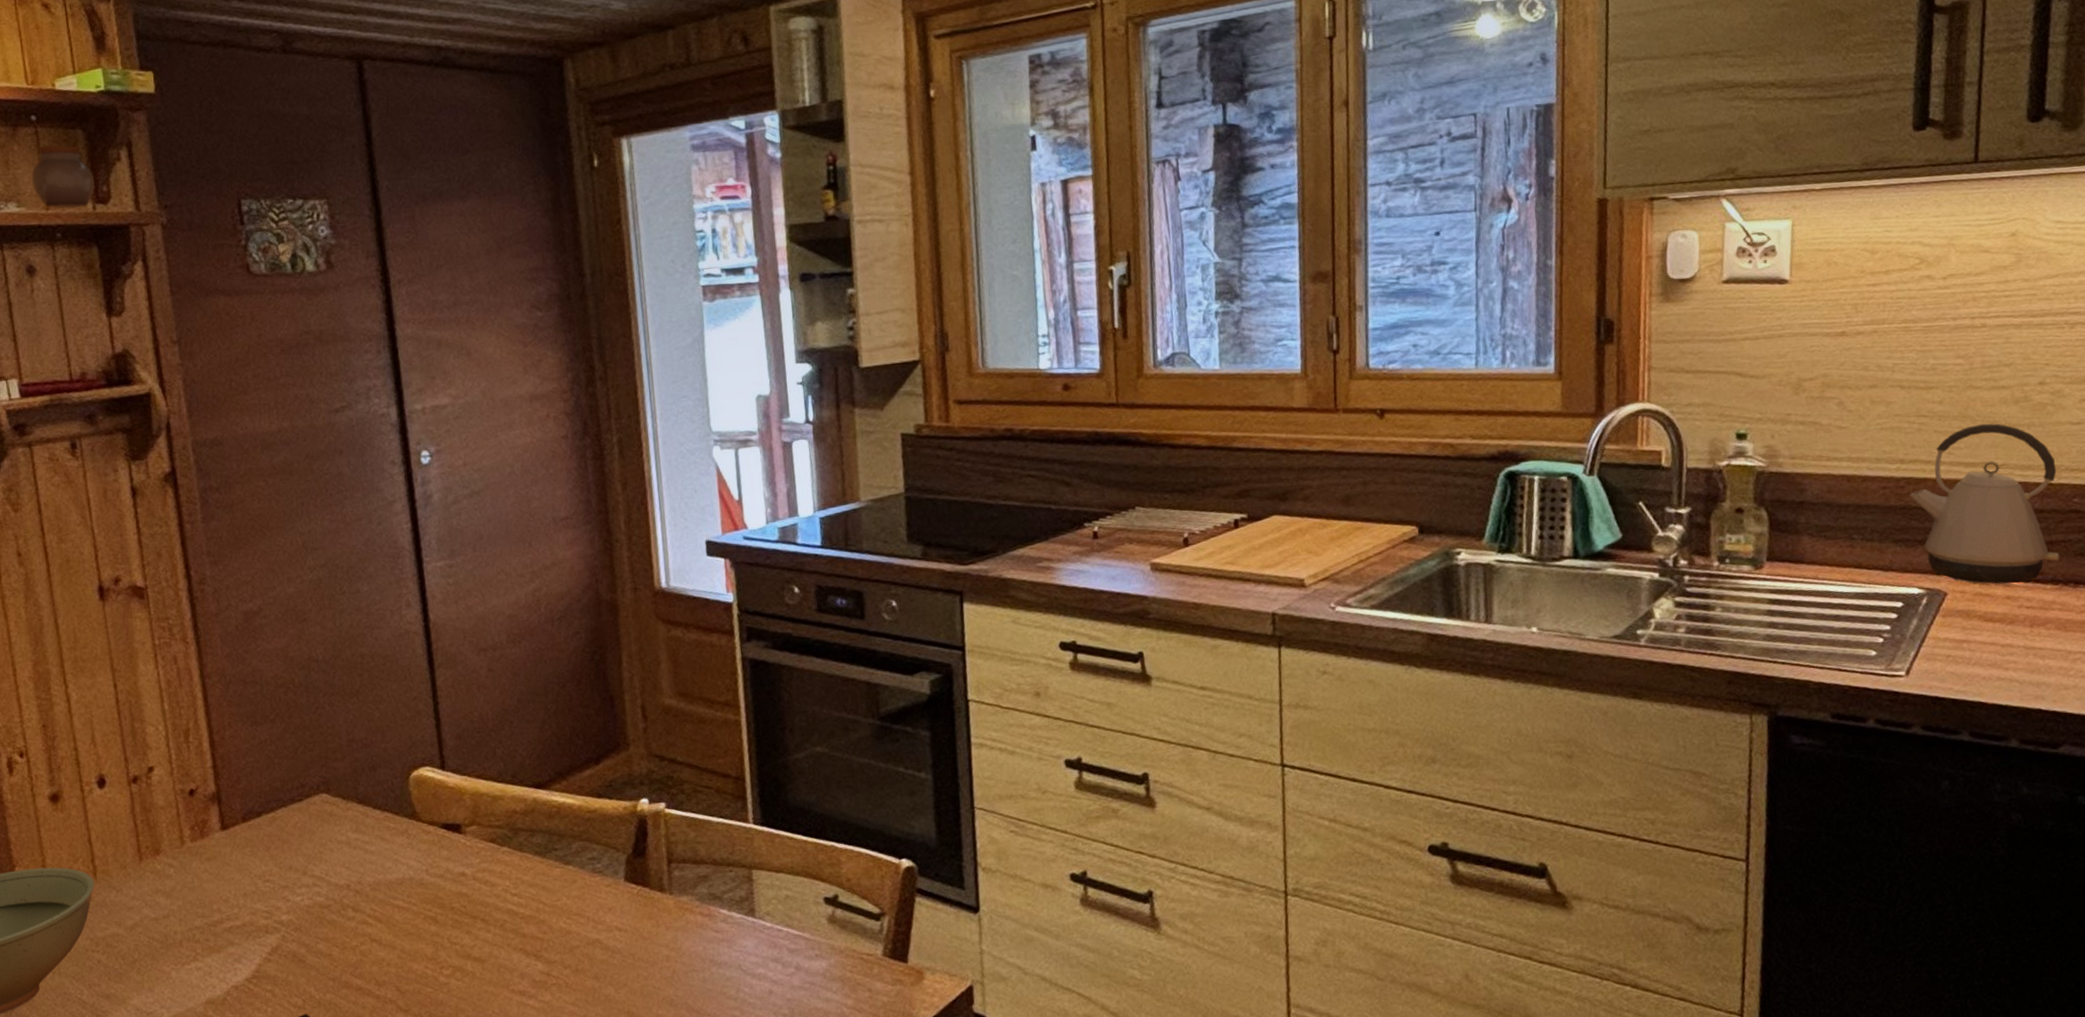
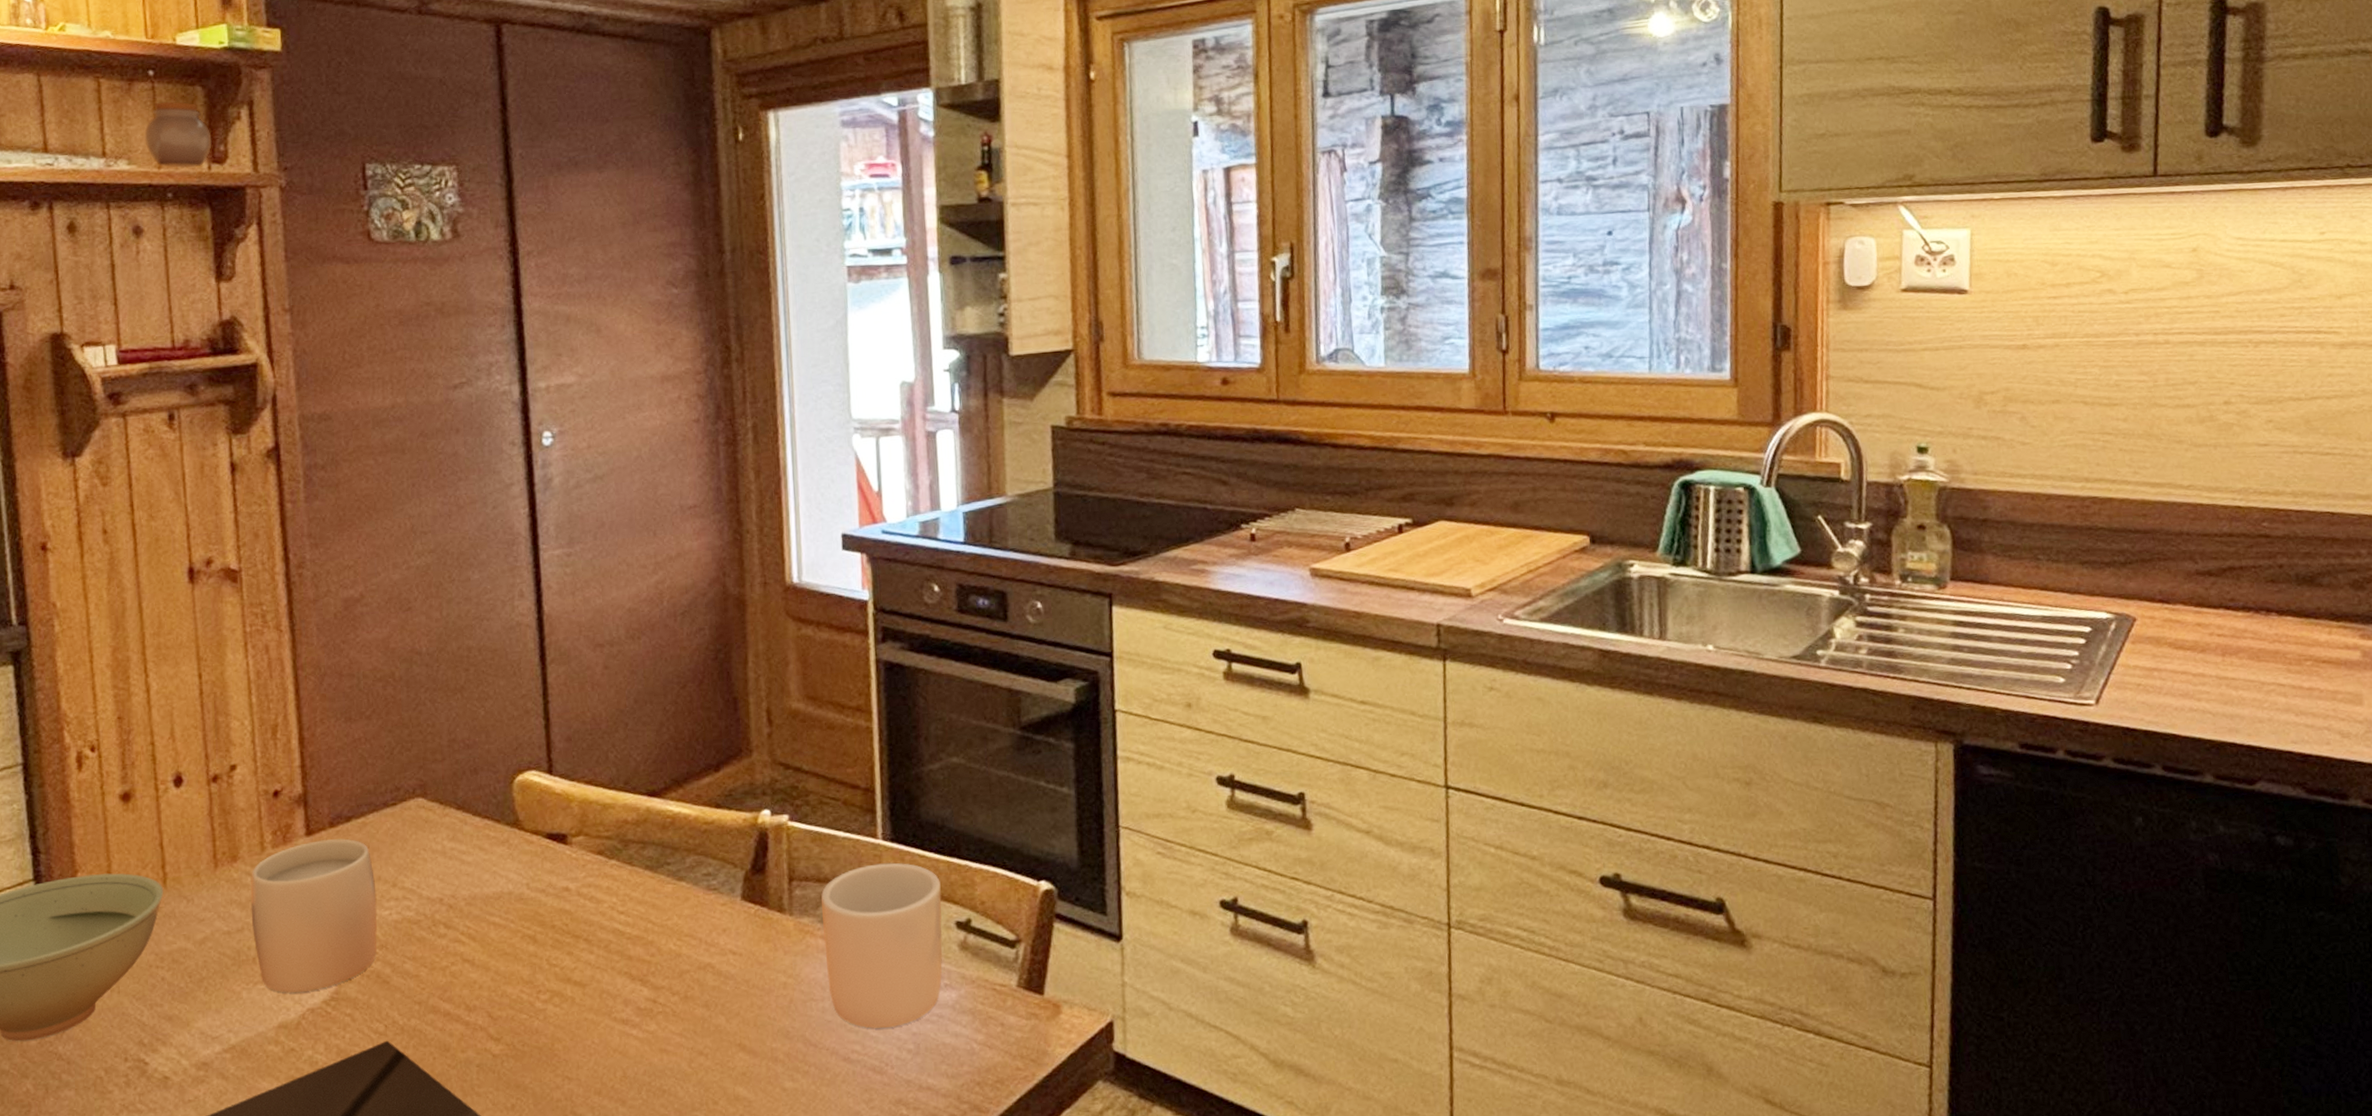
mug: none [173,832,292,972] -> present [250,838,377,993]
mug: none [698,844,813,996] -> present [820,862,943,1029]
kettle: present [1909,423,2060,584] -> none [2094,442,2251,610]

